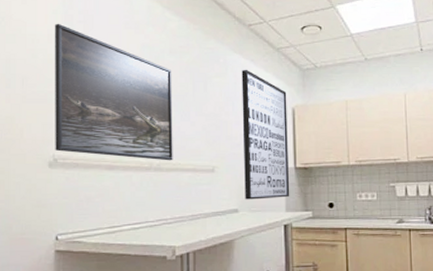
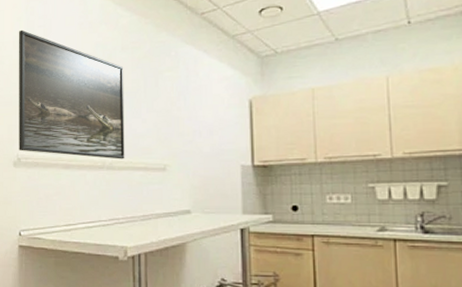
wall art: present [241,69,290,200] -> none [194,60,247,200]

